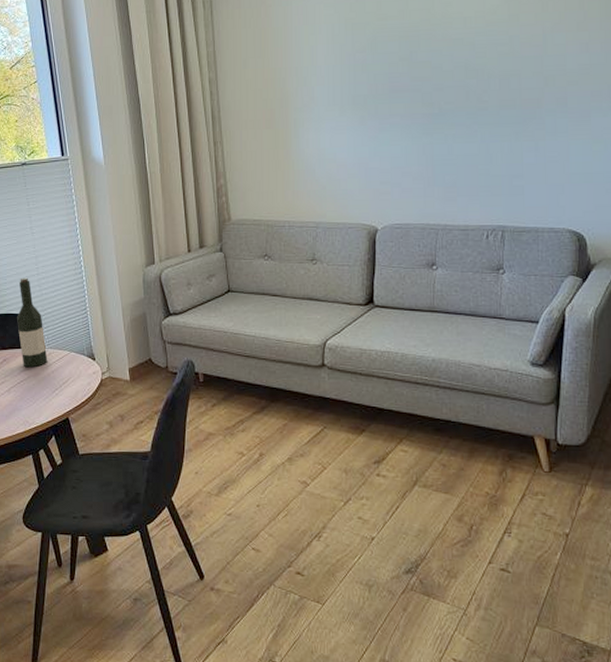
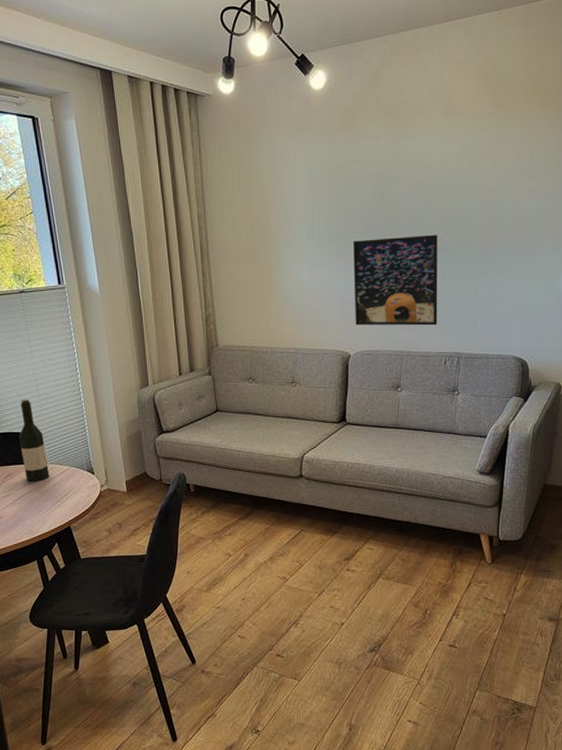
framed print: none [380,94,478,196] -> present [353,234,438,326]

